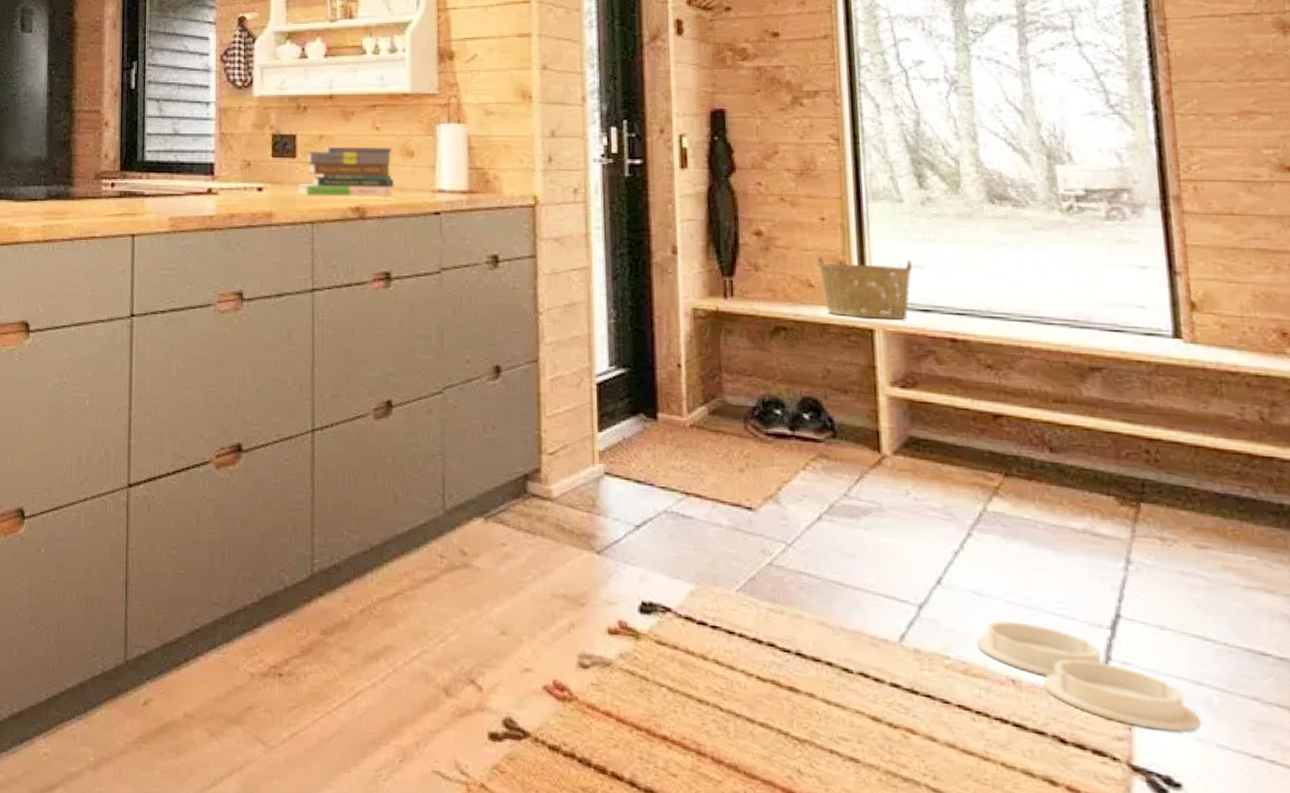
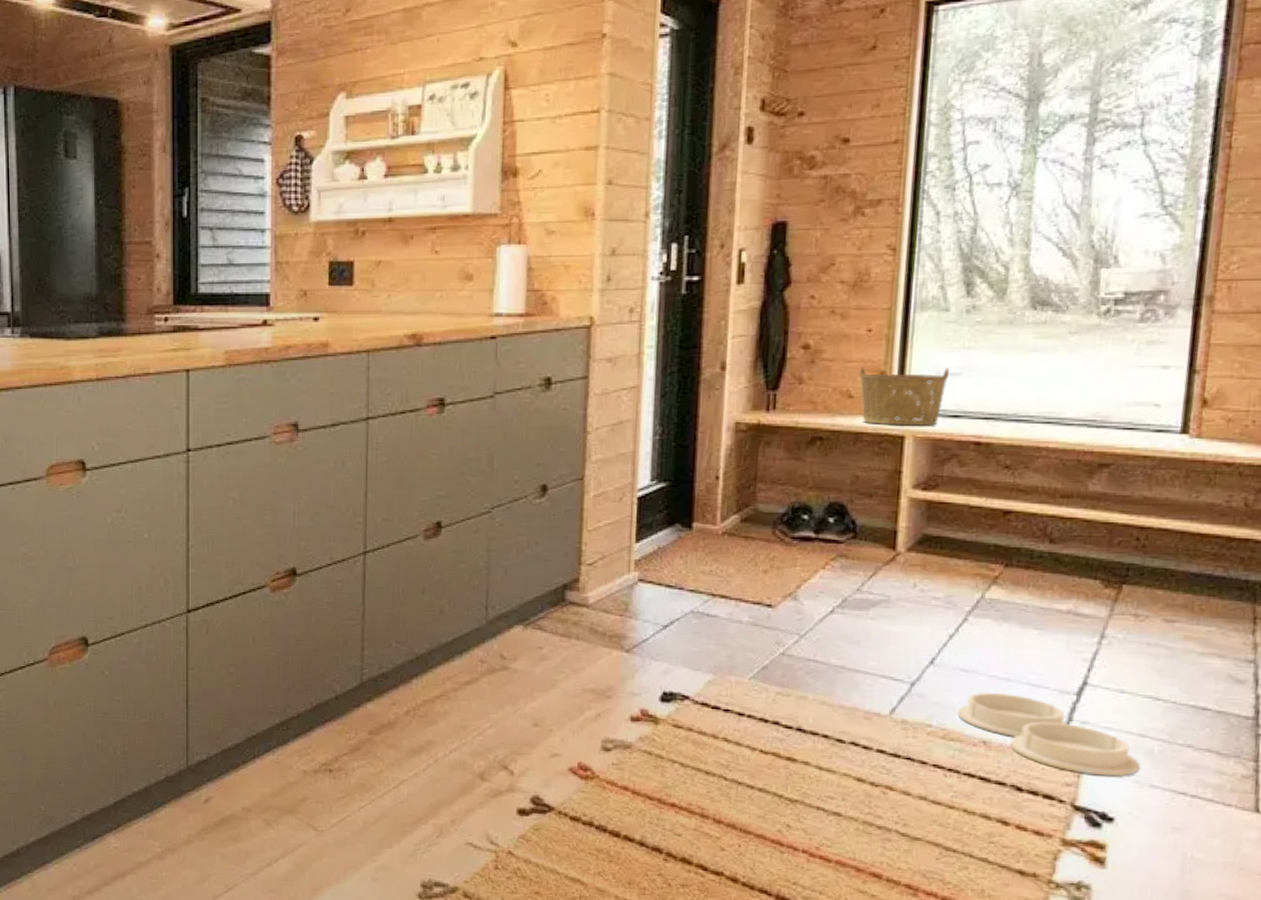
books: present [297,147,395,197] -> none [354,272,452,324]

